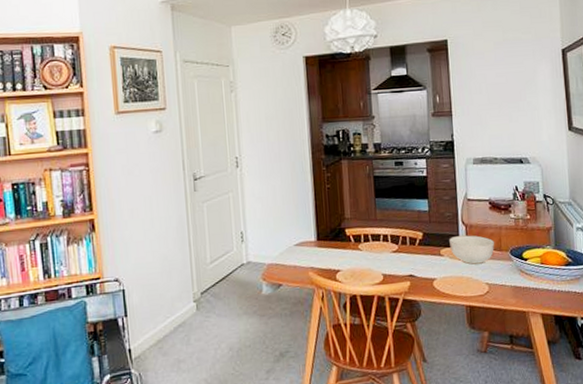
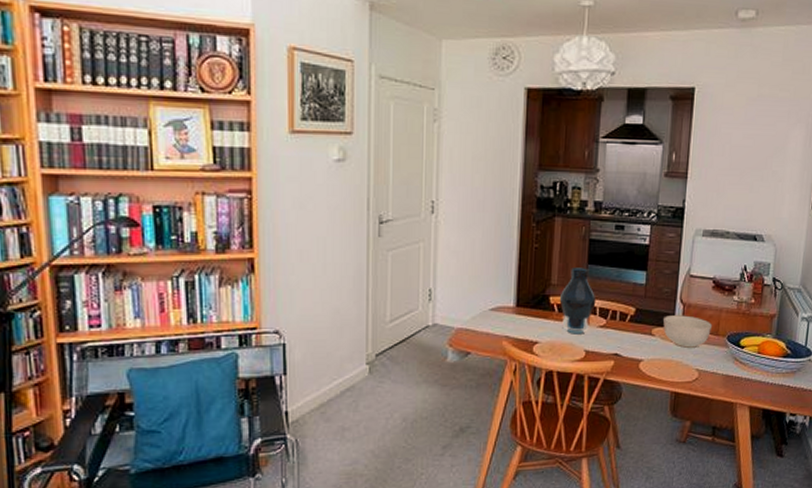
vase: none [354,201,387,261] -> present [559,268,597,334]

